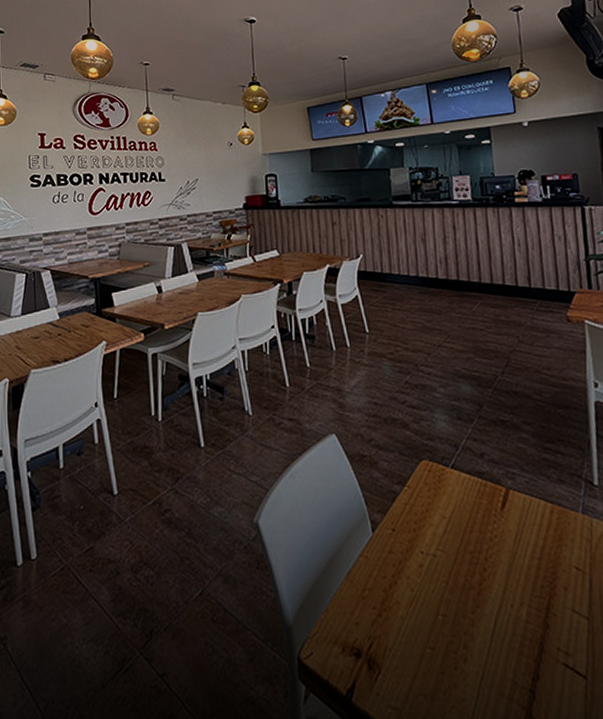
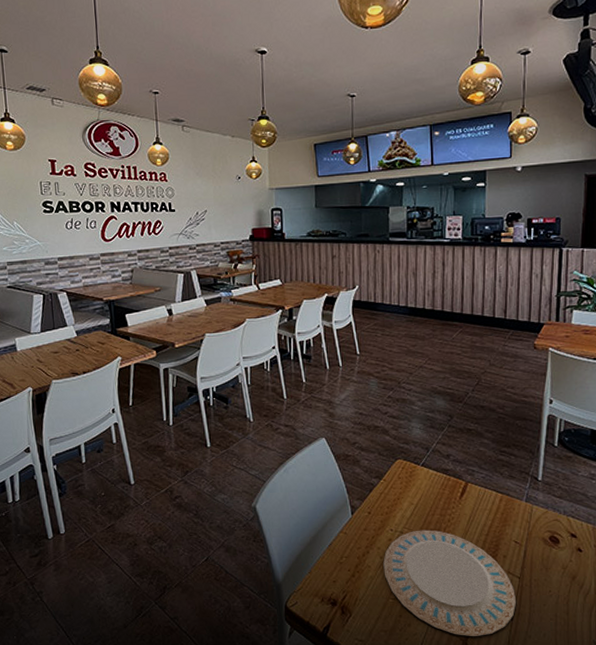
plate: none [415,552,589,703] -> present [383,530,516,636]

